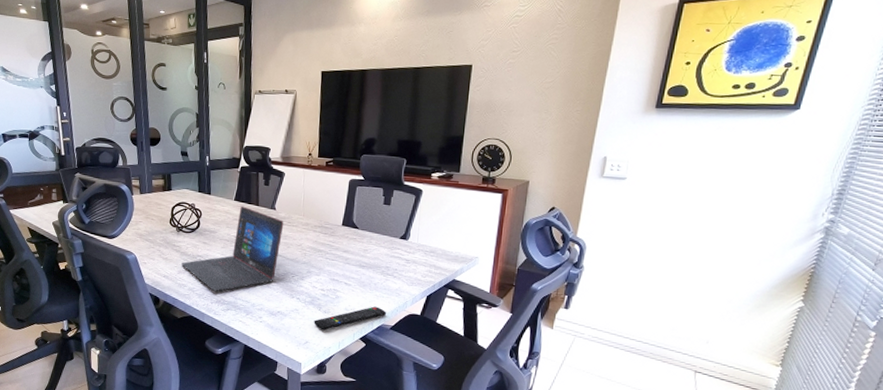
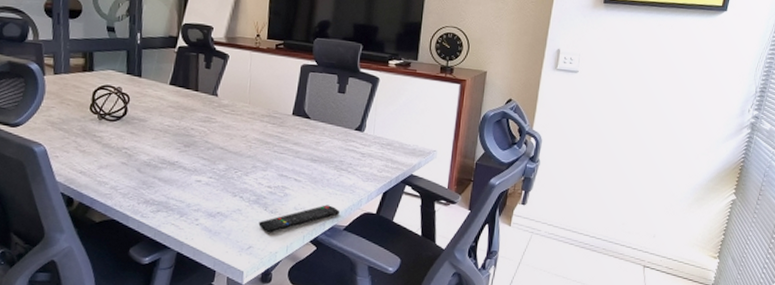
laptop: present [181,206,284,292] -> none [103,91,227,191]

